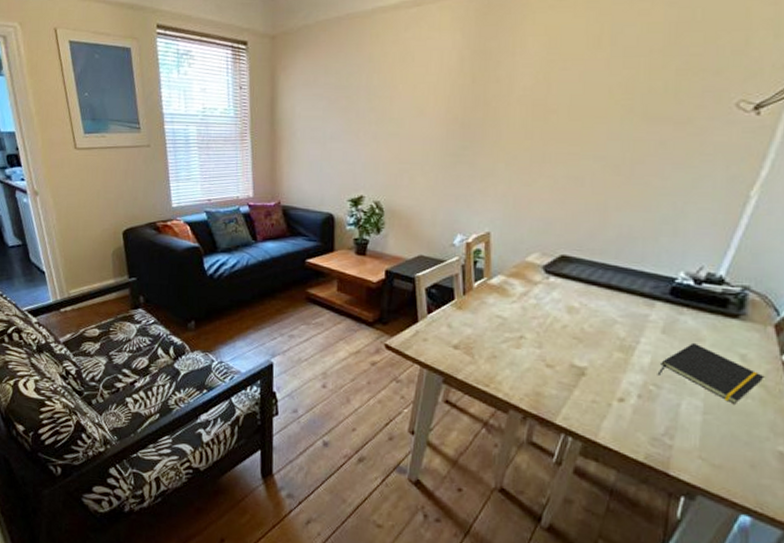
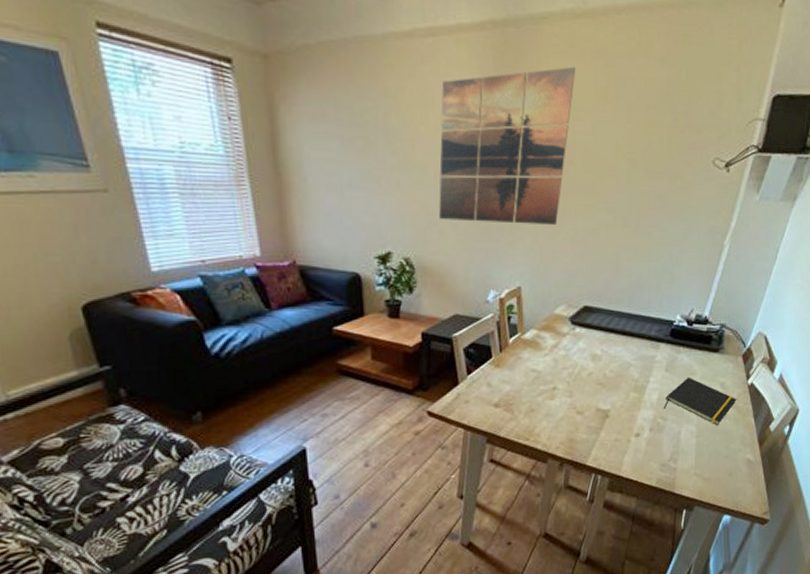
wall art: none [411,19,565,174] -> present [439,66,576,226]

